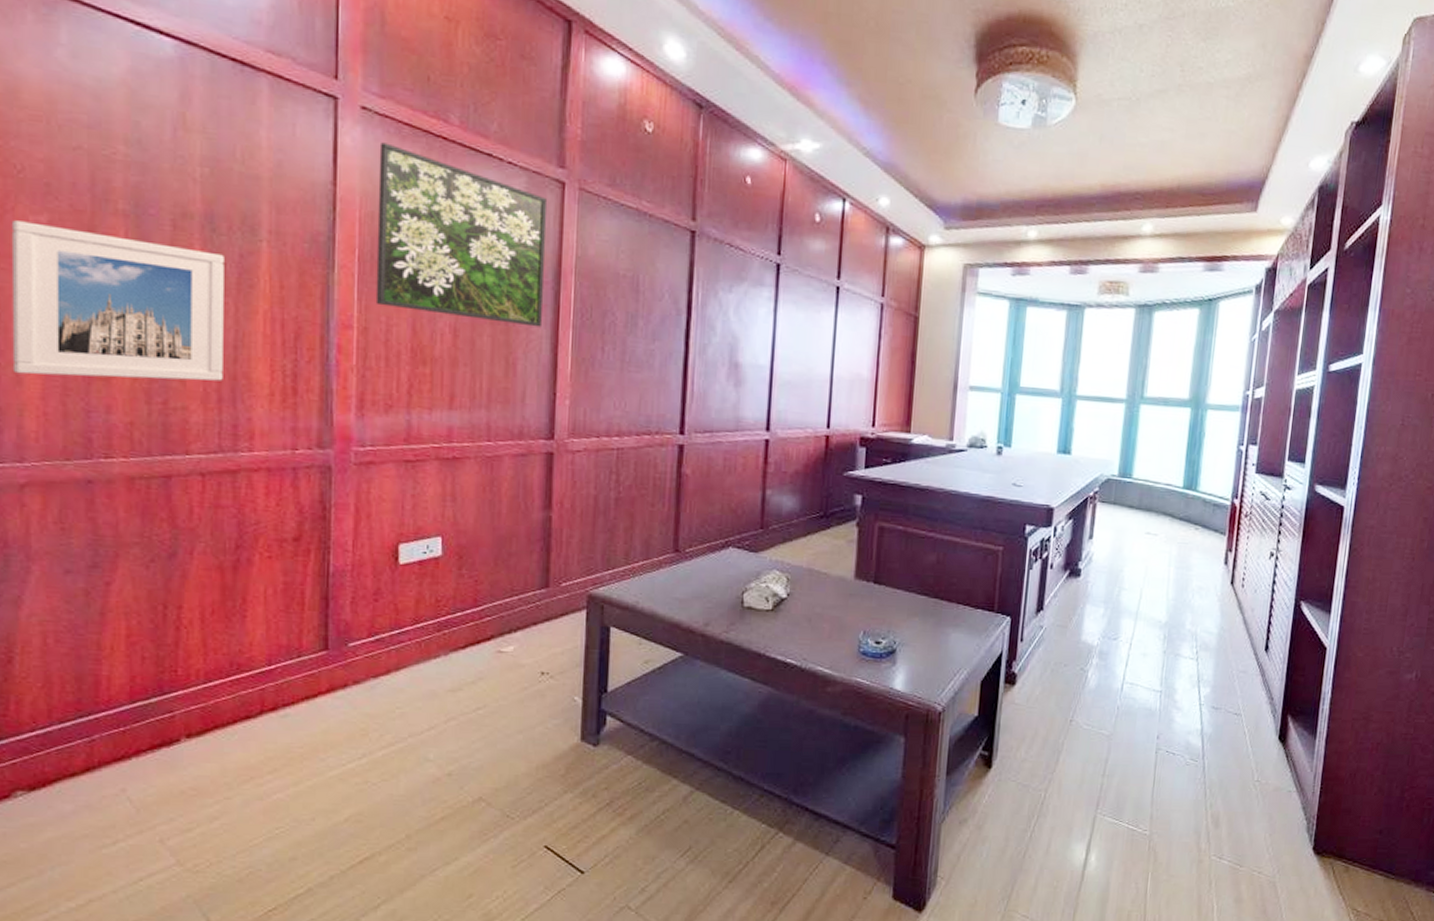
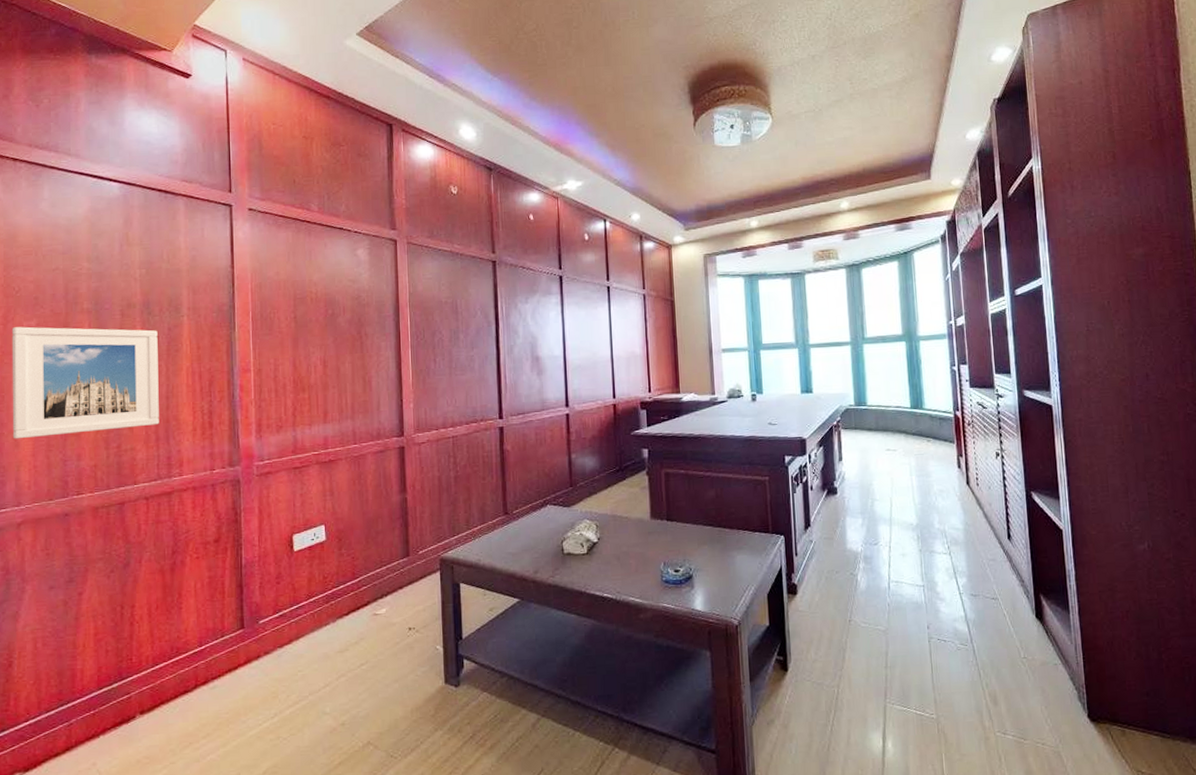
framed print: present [375,142,548,328] -> none [262,232,388,351]

